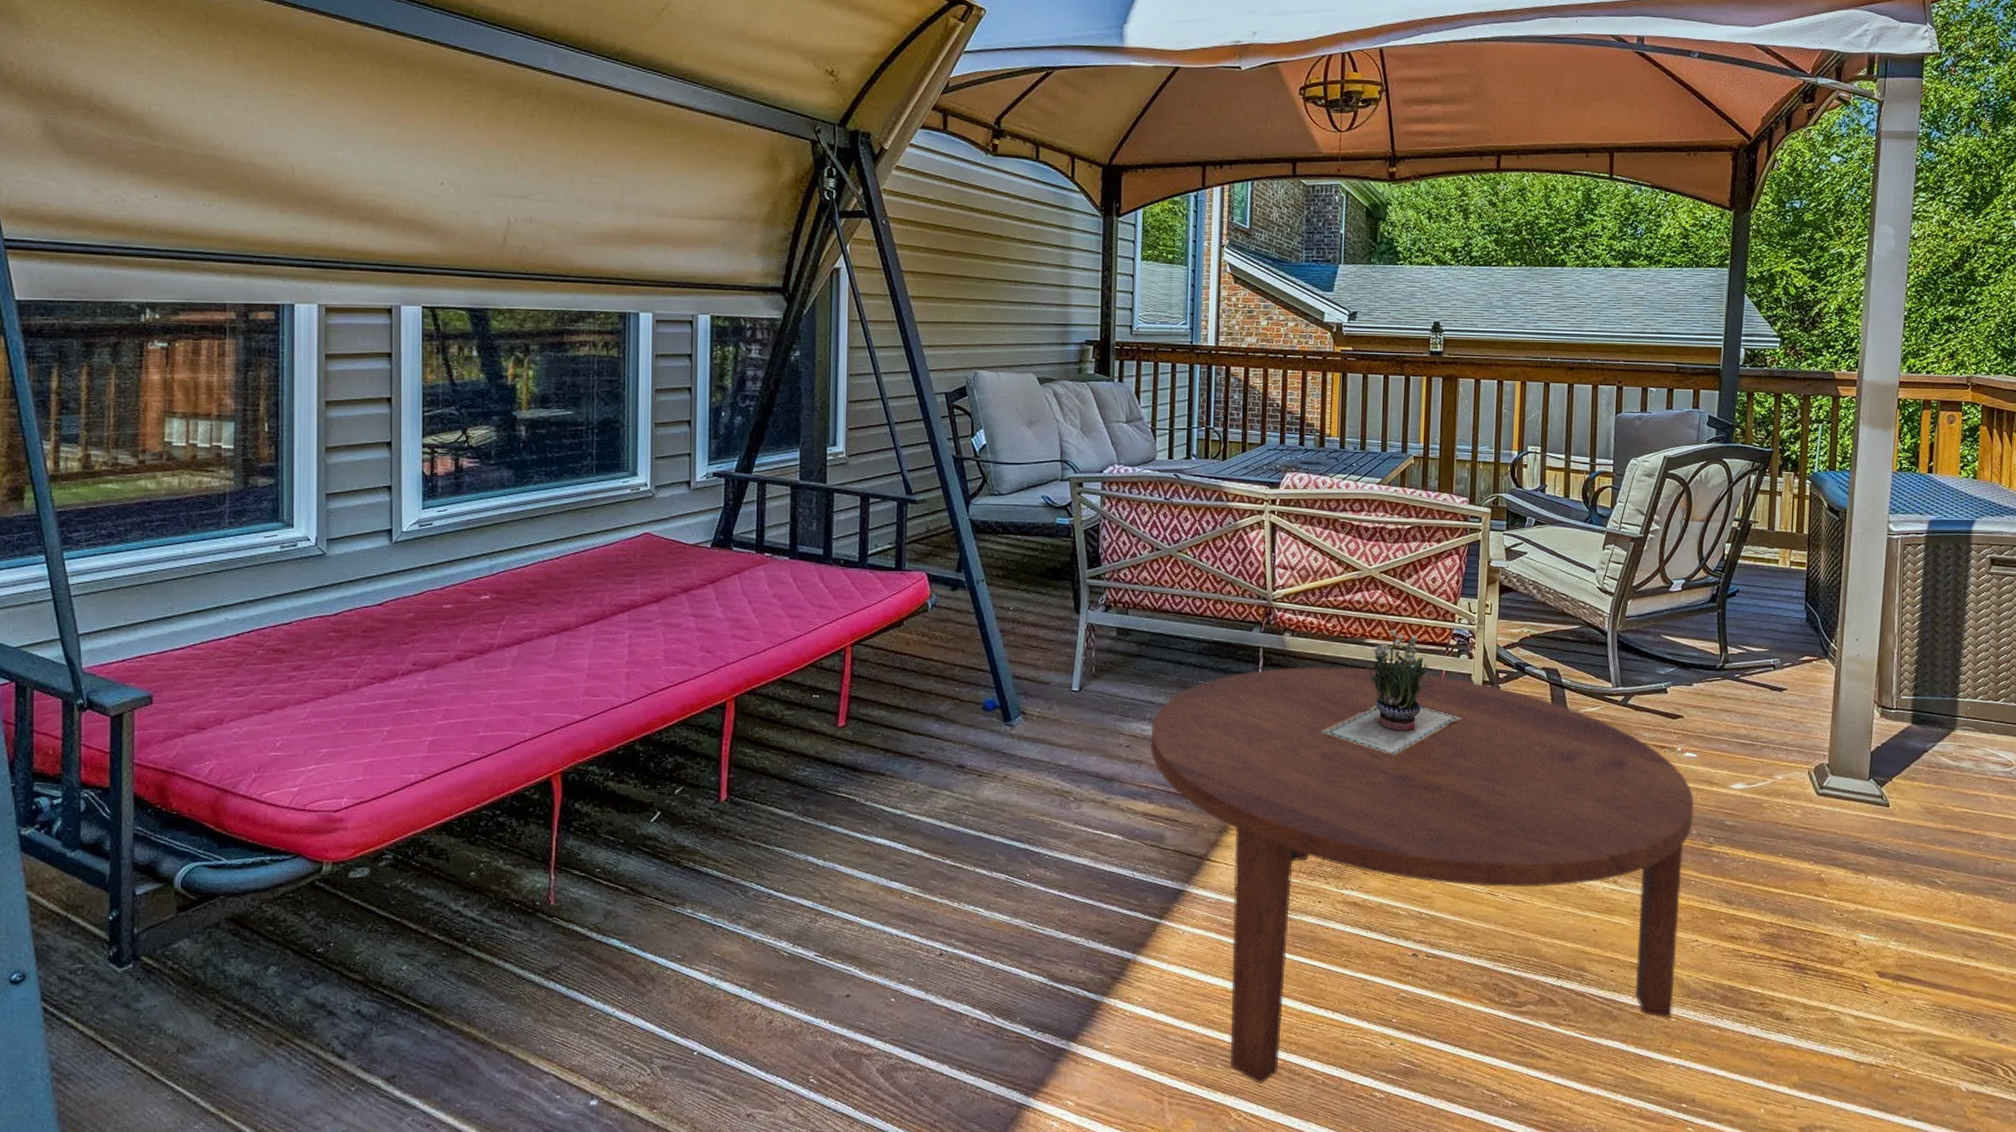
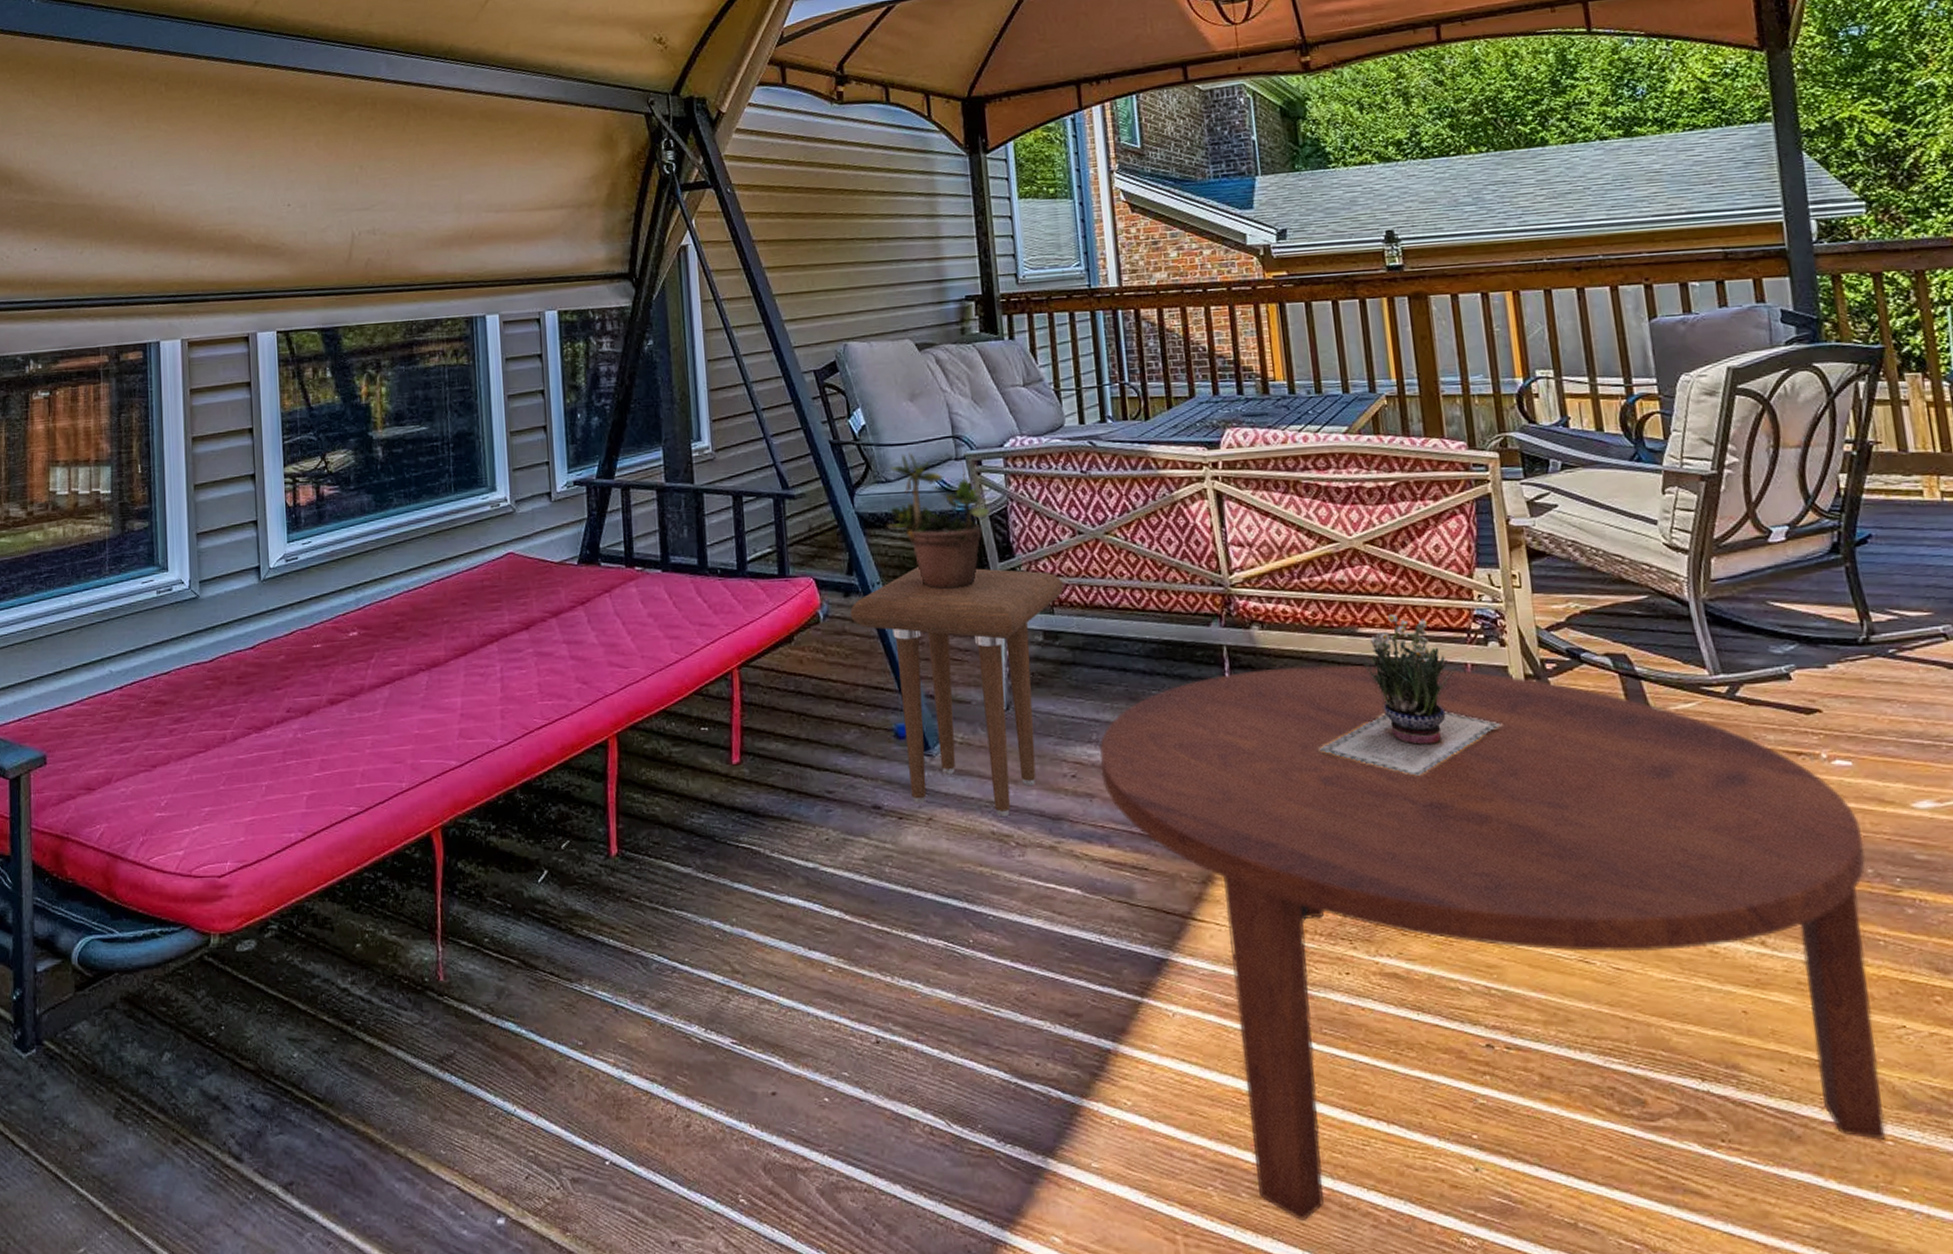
side table: none [955,569,1138,778] -> present [850,567,1064,818]
potted plant: none [995,471,1085,590] -> present [886,452,991,590]

